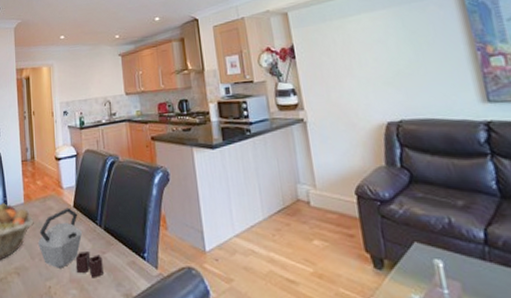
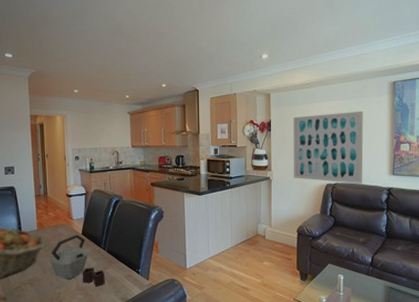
wall art: none [323,18,443,120] -> present [293,111,363,185]

